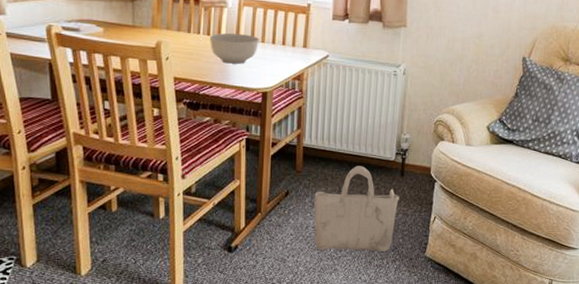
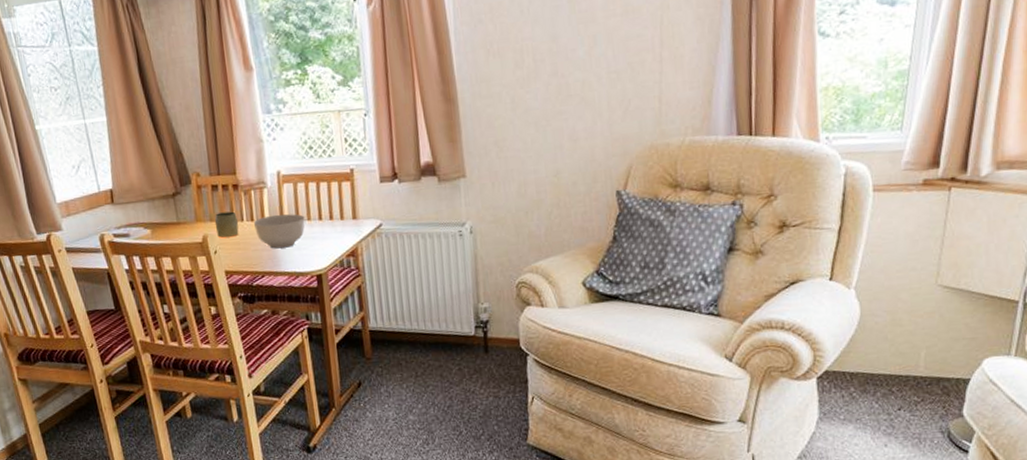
mug: none [171,23,195,48] -> present [214,211,239,239]
handbag: present [314,166,399,252] -> none [389,345,487,445]

